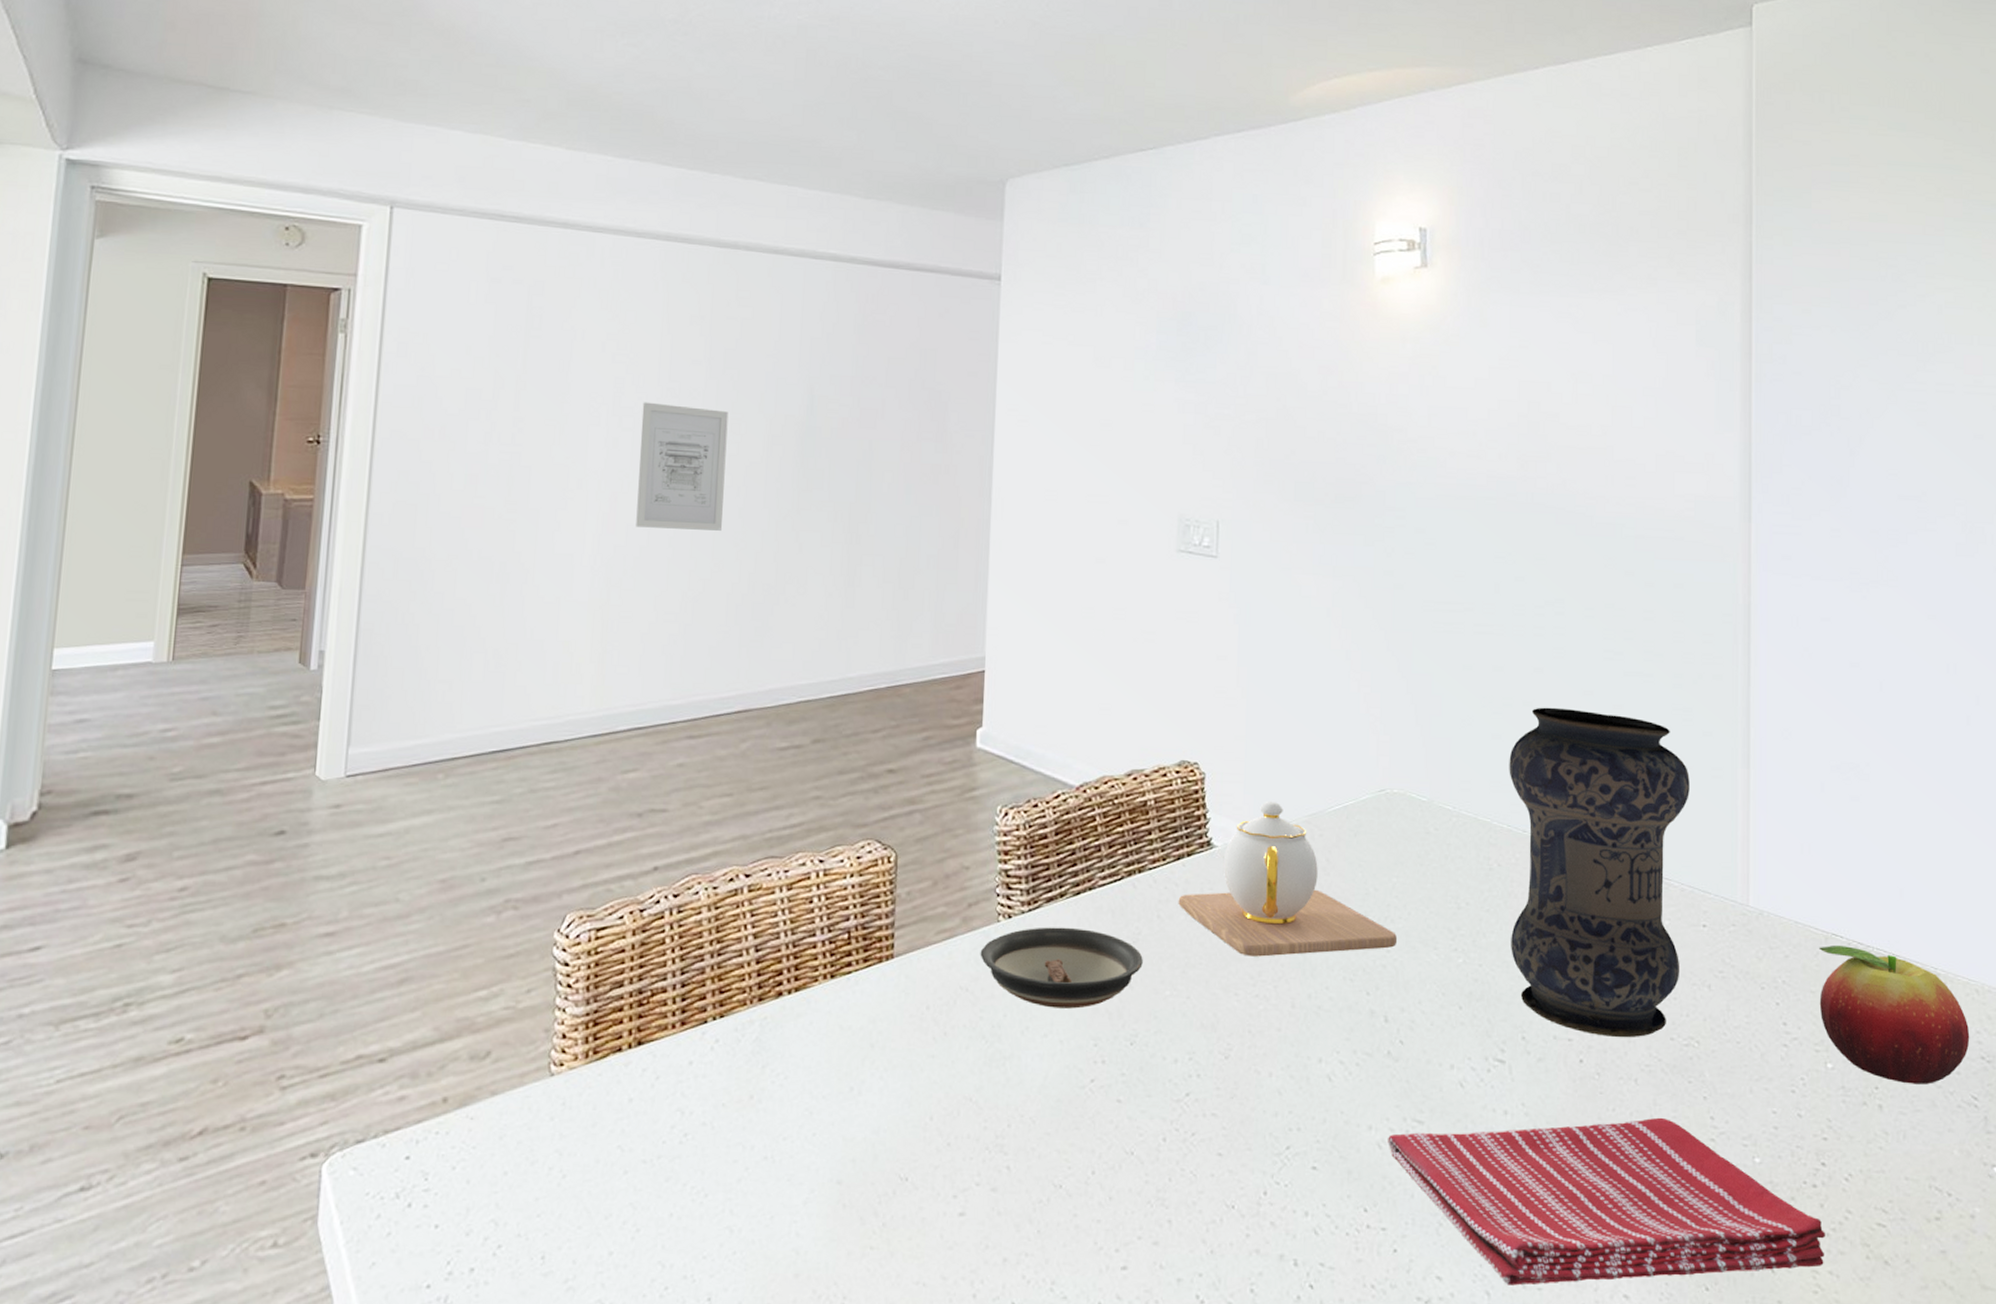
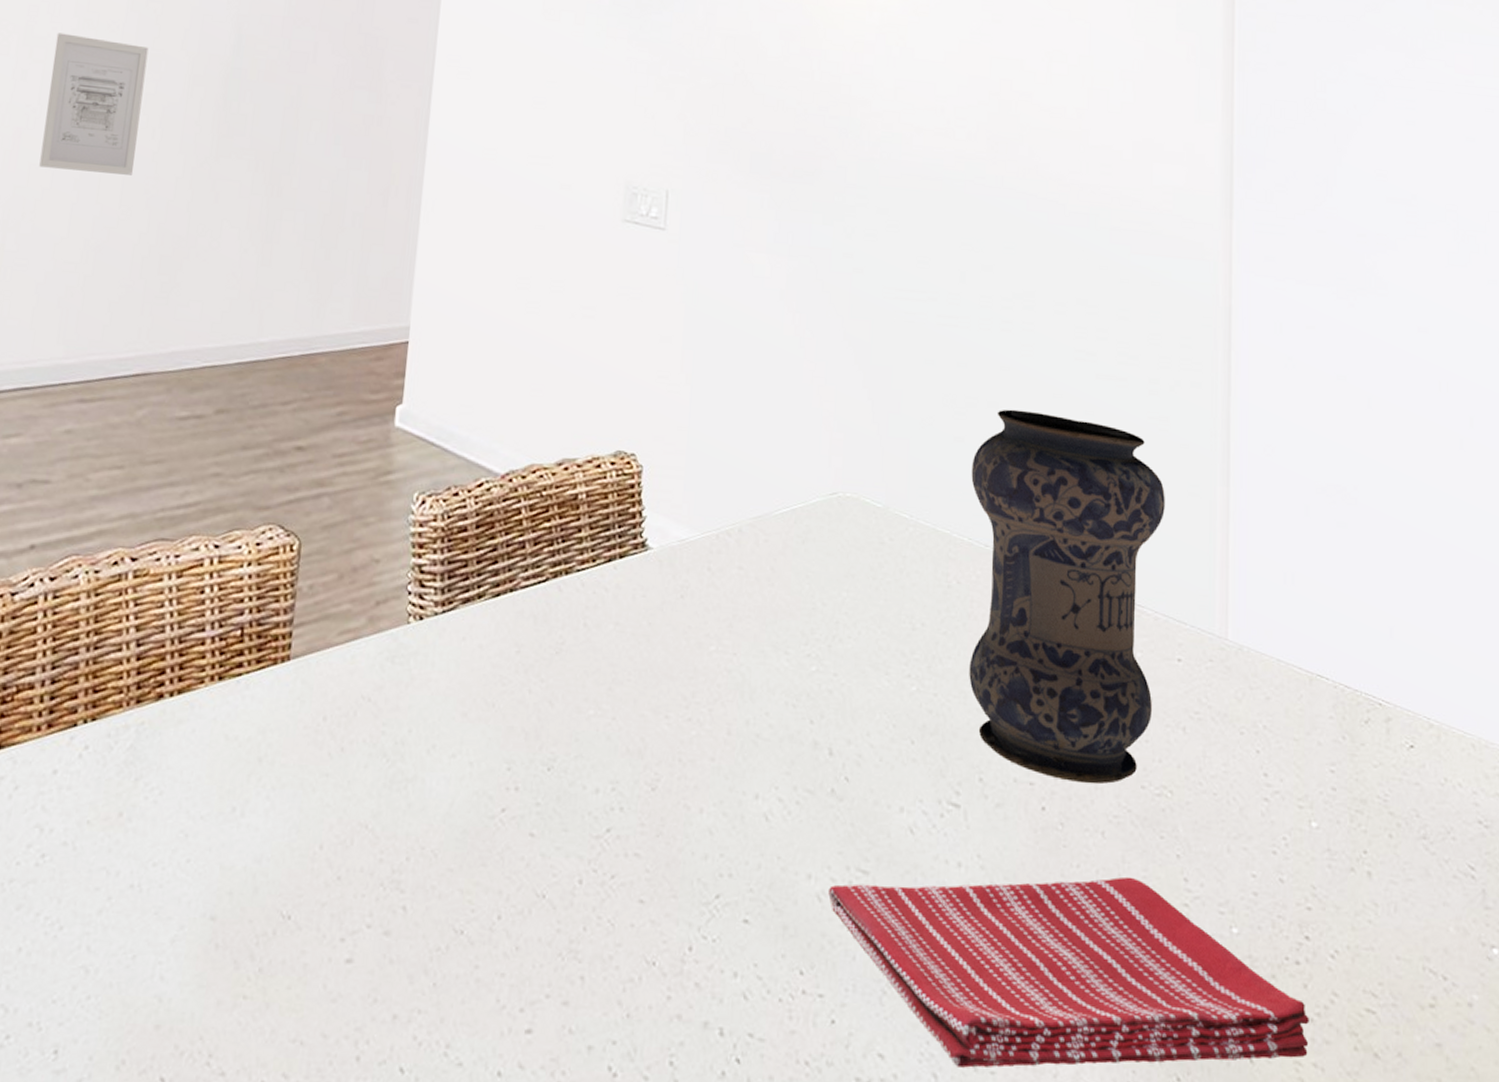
saucer: present [980,927,1143,1009] -> none [386,631,566,726]
teapot: present [1178,800,1397,957] -> none [607,499,845,675]
fruit: present [1819,945,1970,1084] -> none [1303,687,1466,850]

